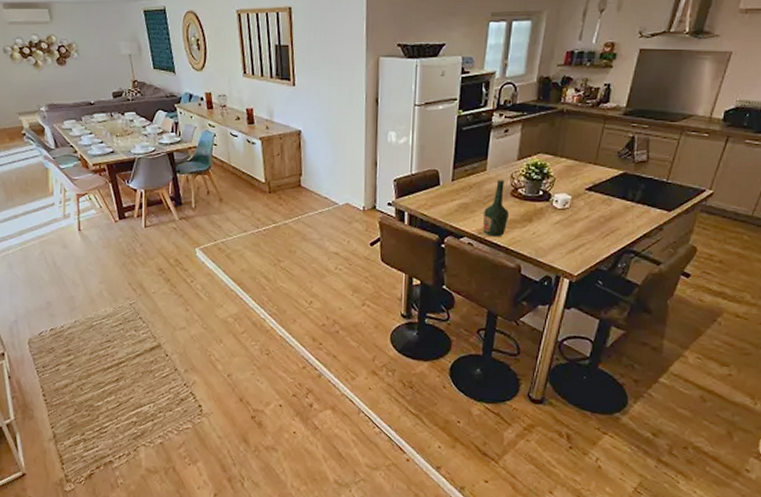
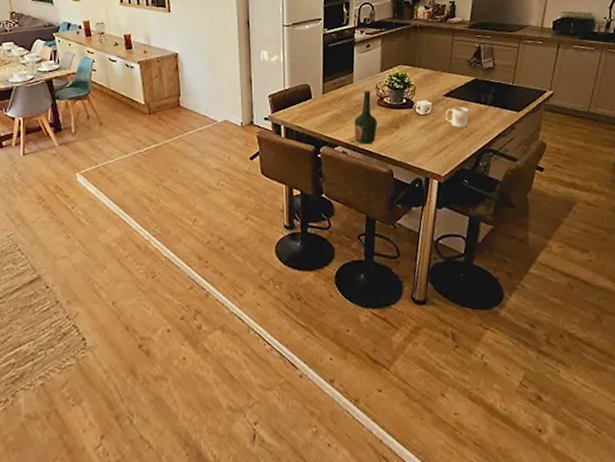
mug: none [584,202,613,225] -> present [445,106,469,128]

